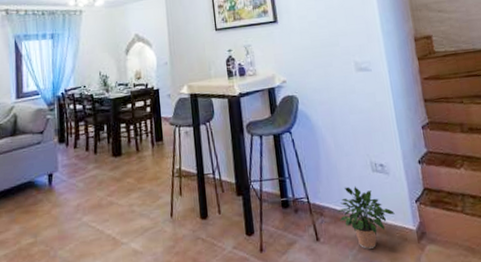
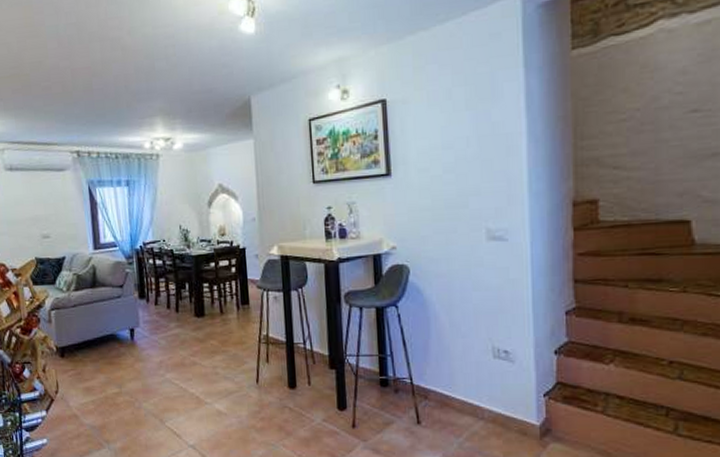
potted plant: present [337,186,395,249] -> none [444,371,515,439]

